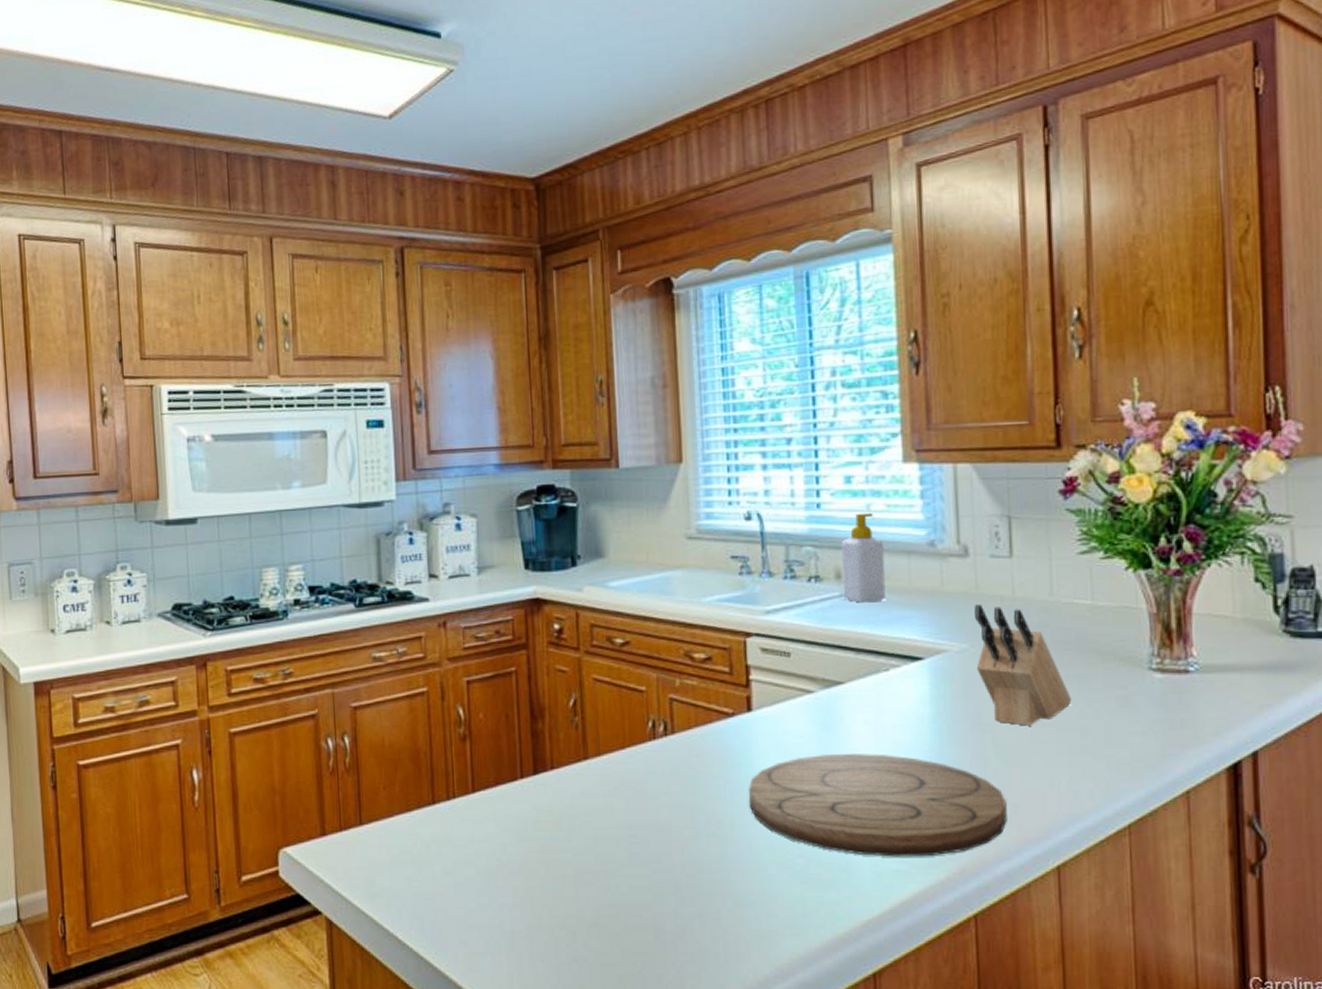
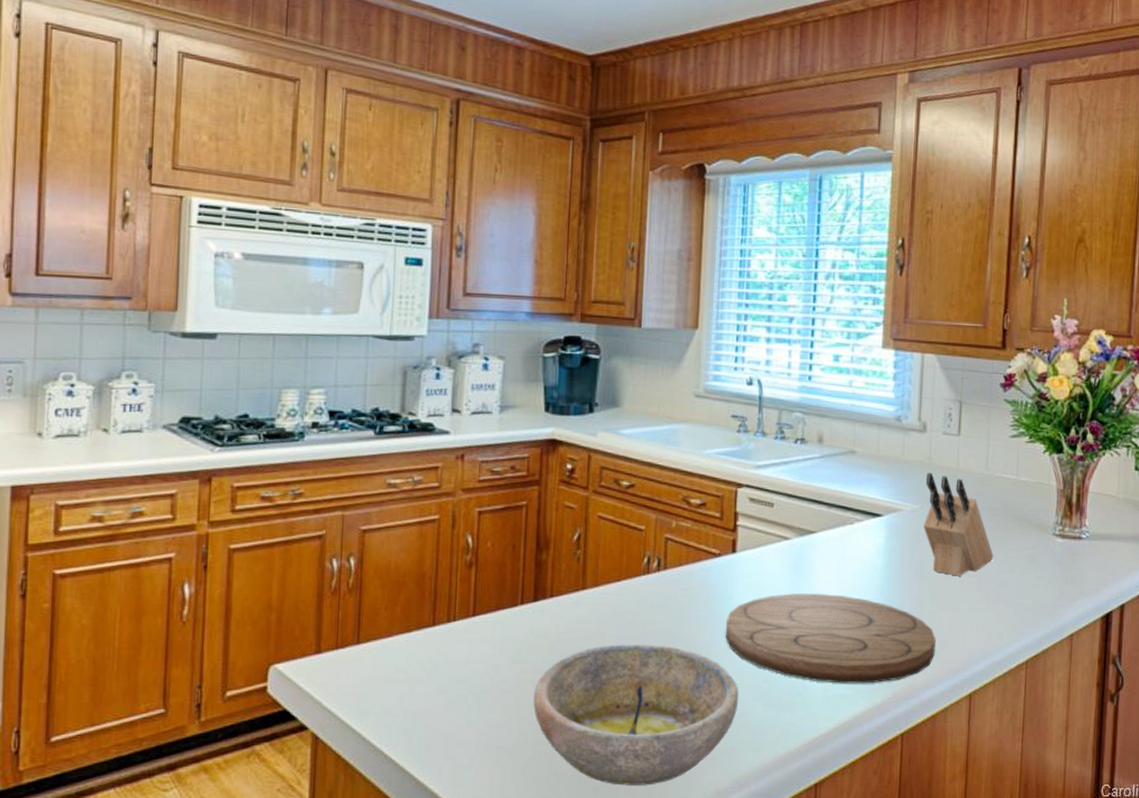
bowl: none [544,818,773,974] -> present [534,644,739,786]
soap bottle: present [840,512,886,603] -> none [822,387,860,465]

